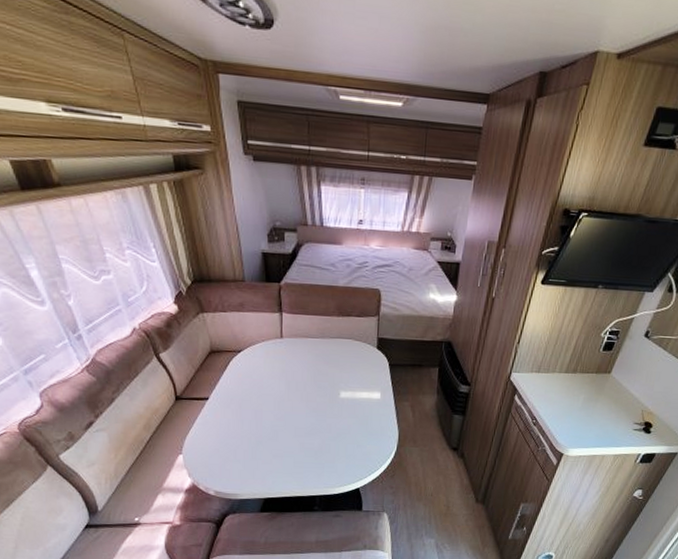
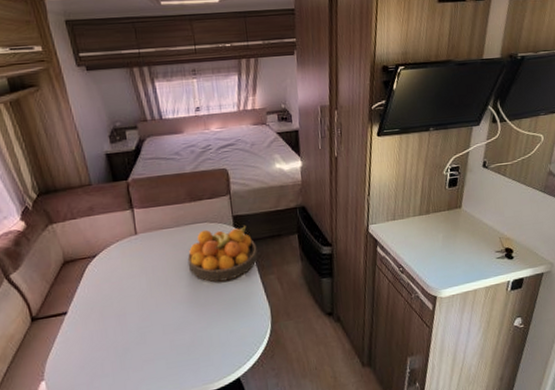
fruit bowl: none [327,346,396,399] -> present [187,224,258,282]

